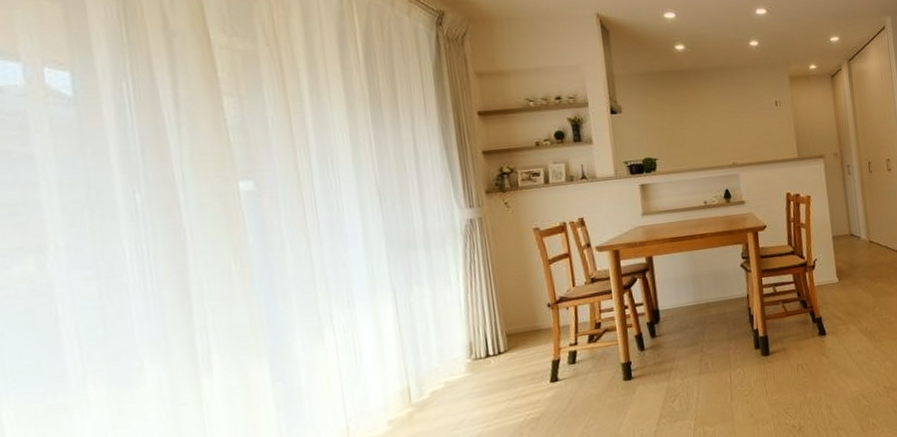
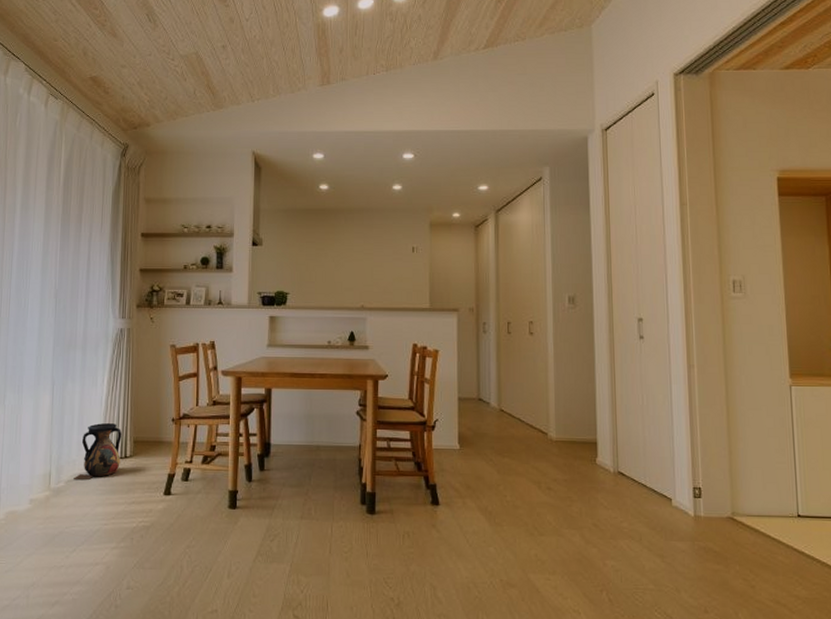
vase: none [440,321,494,388] -> present [74,422,122,479]

